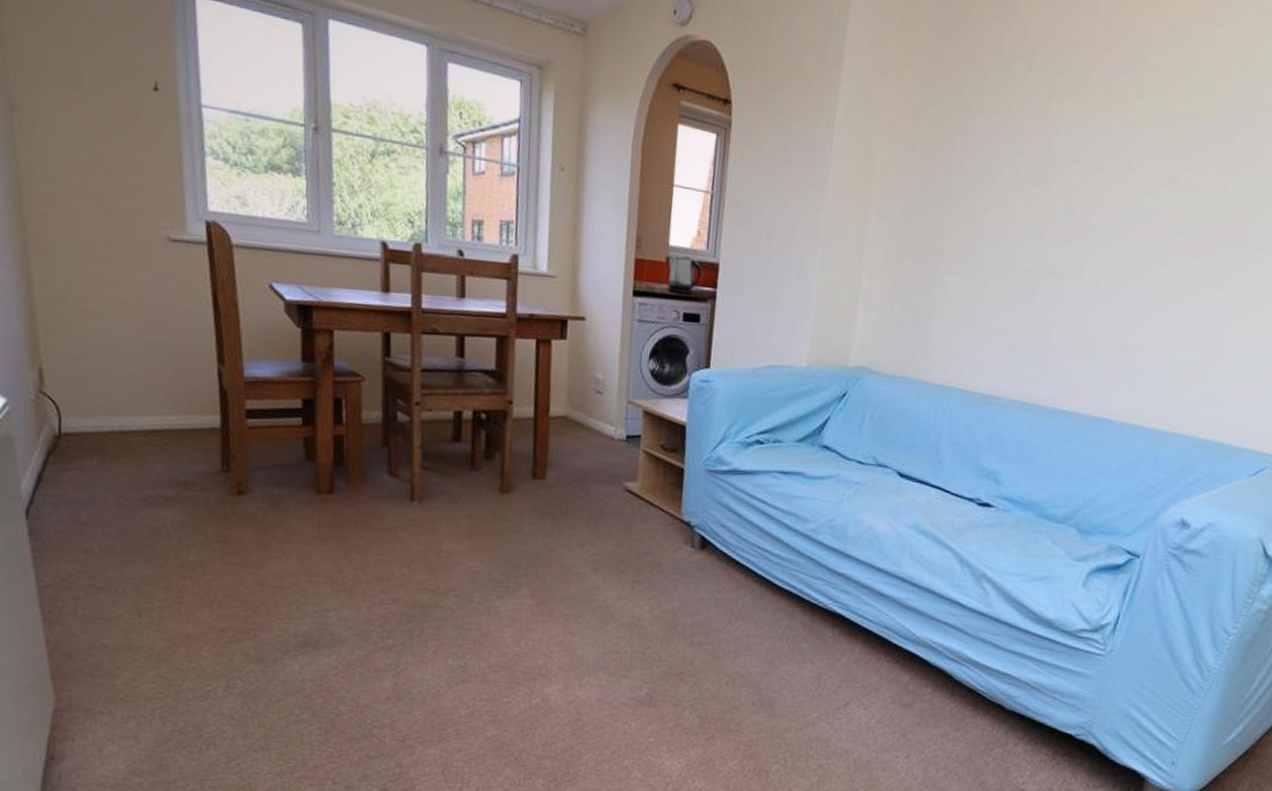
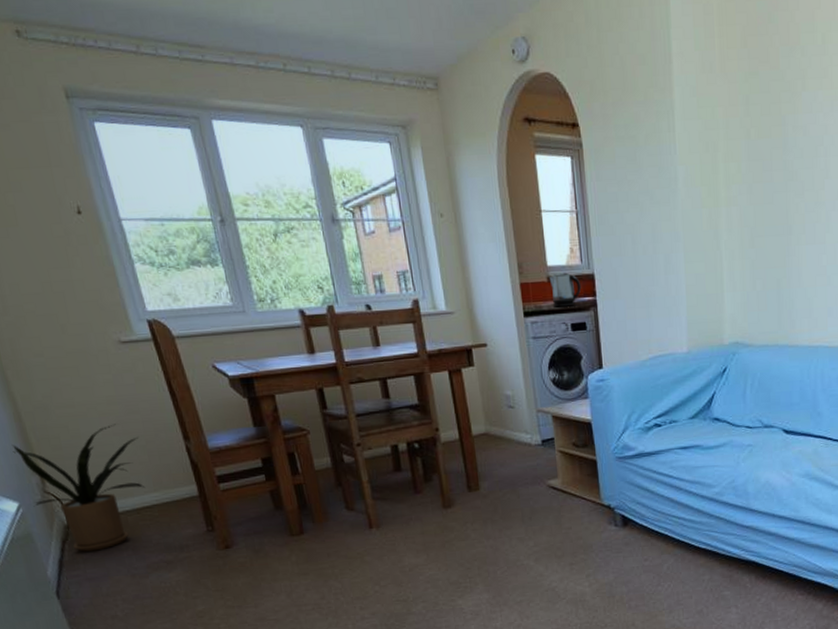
house plant: none [14,329,165,471] -> present [11,424,146,552]

